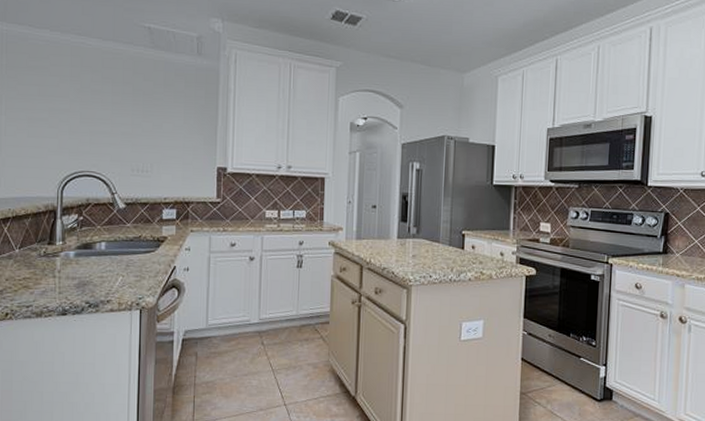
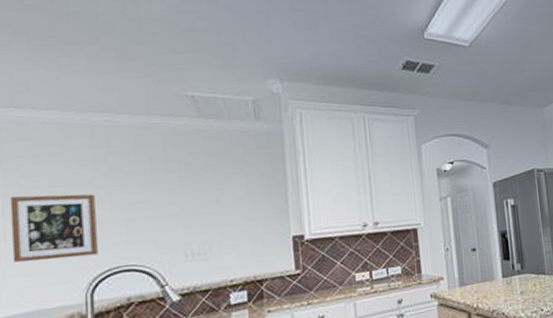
wall art: none [9,99,69,159] -> present [9,194,98,262]

